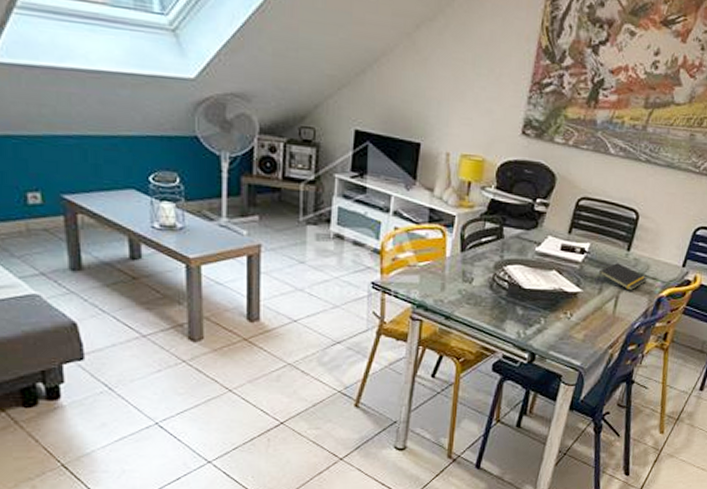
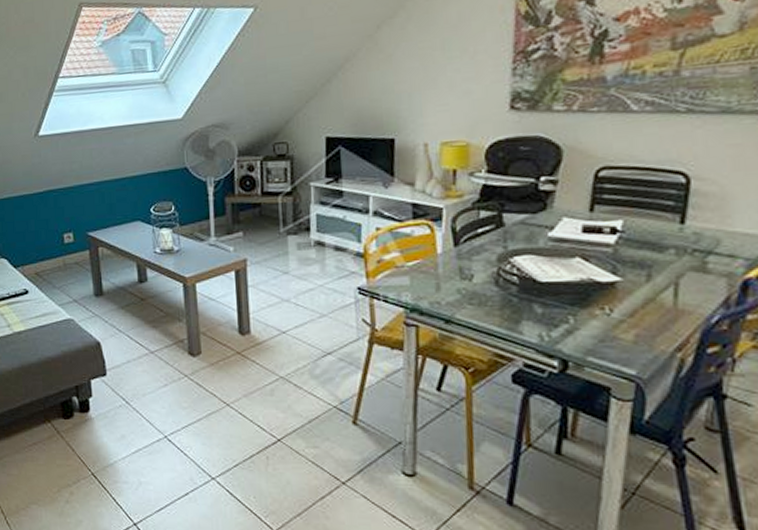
notepad: present [597,263,647,291] -> none [641,241,720,275]

